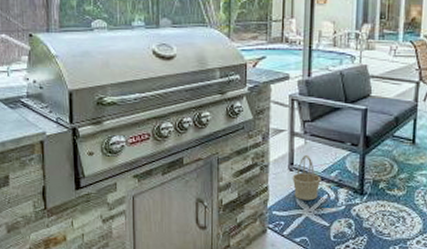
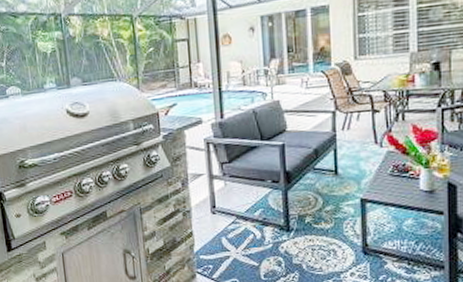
basket: present [292,154,321,201] -> none [215,196,245,242]

